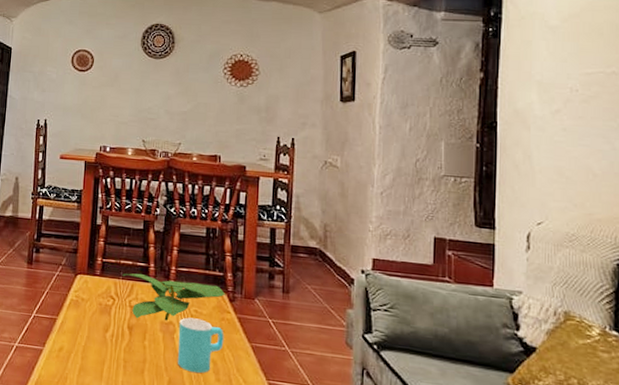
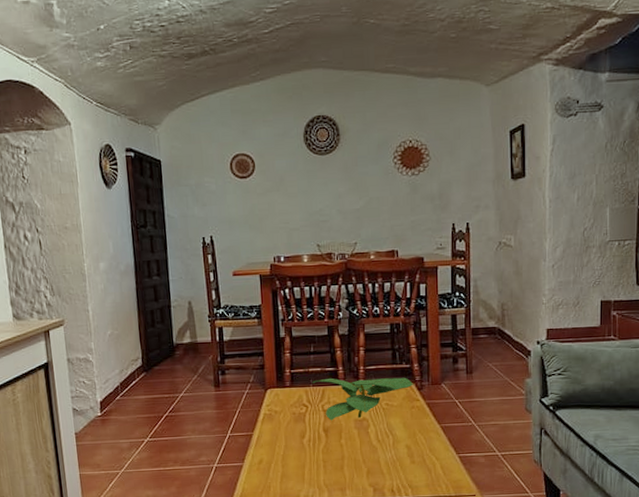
cup: present [177,317,224,373] -> none [372,411,416,460]

